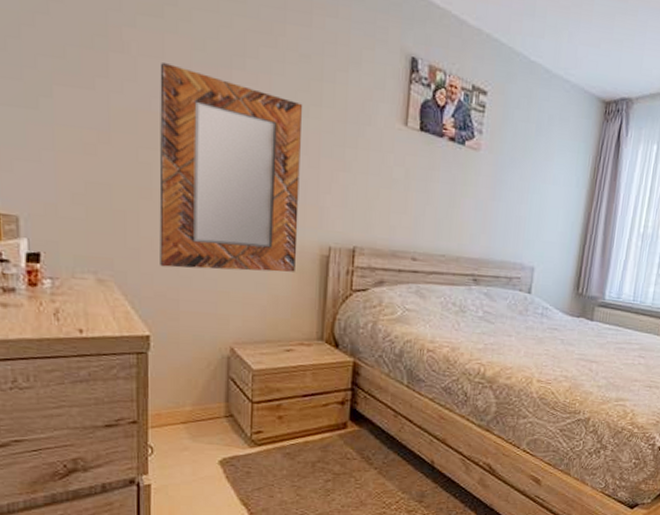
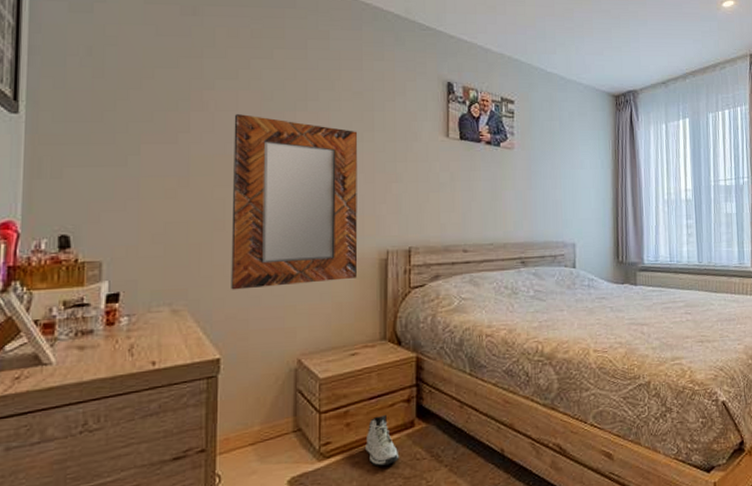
sneaker: none [297,413,330,460] -> present [365,415,400,466]

